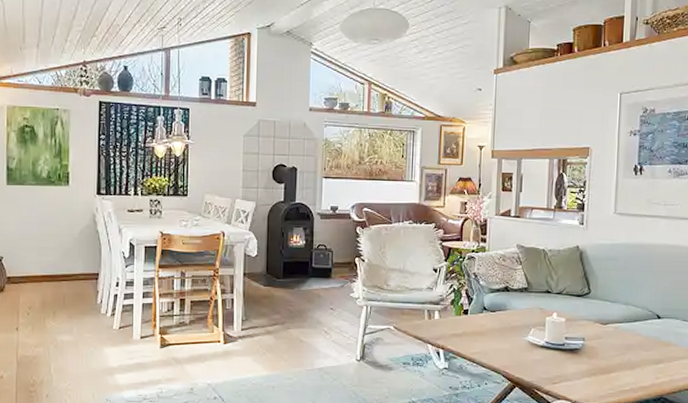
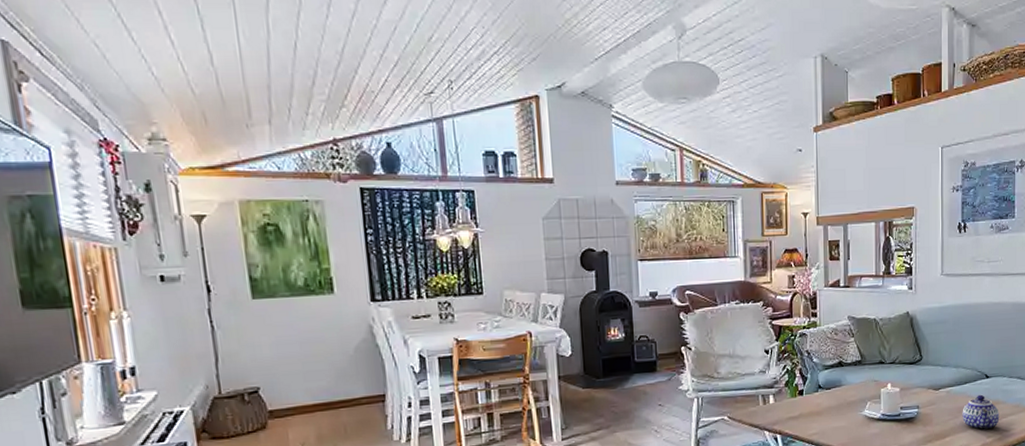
teapot: none [630,334,671,369] -> present [962,394,1000,430]

